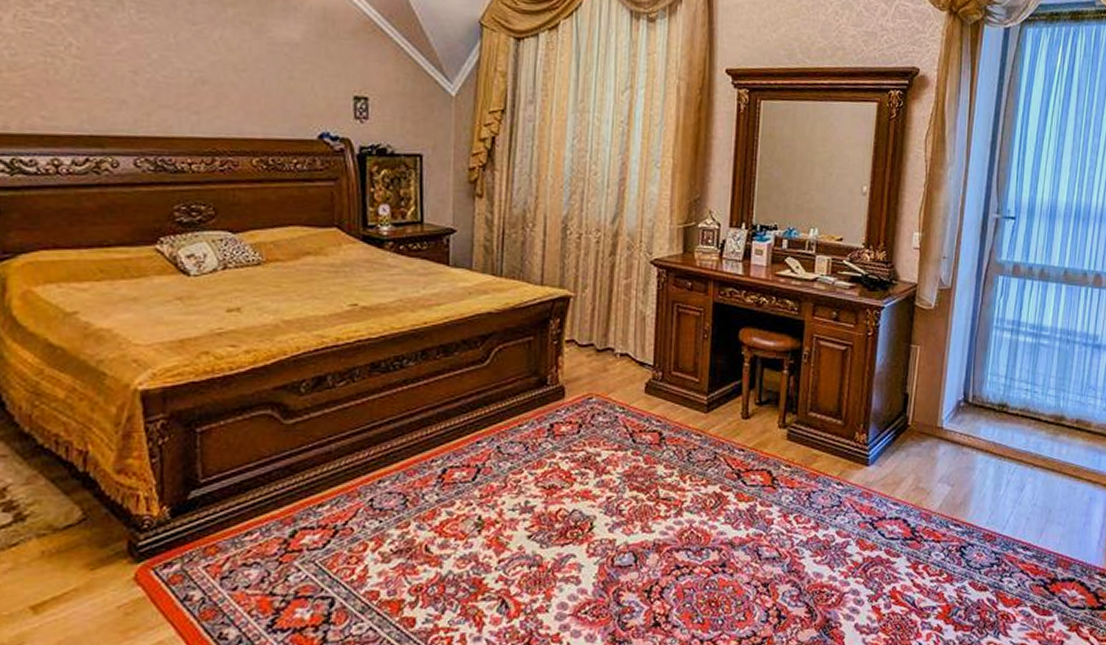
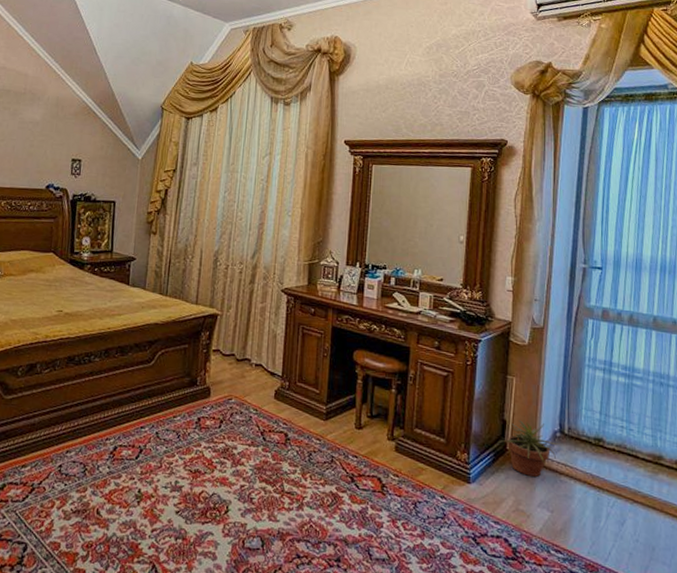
potted plant: none [899,393,966,451] -> present [497,420,562,477]

